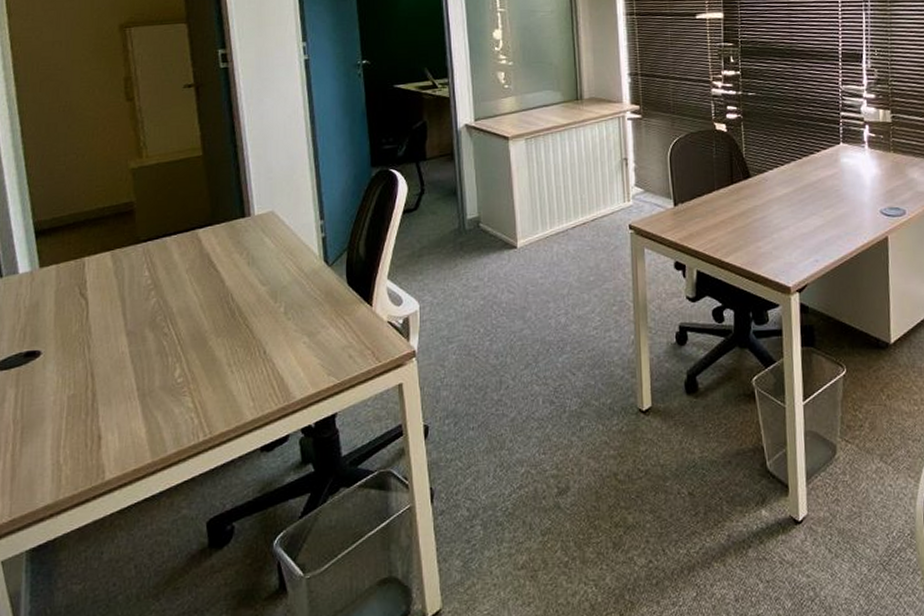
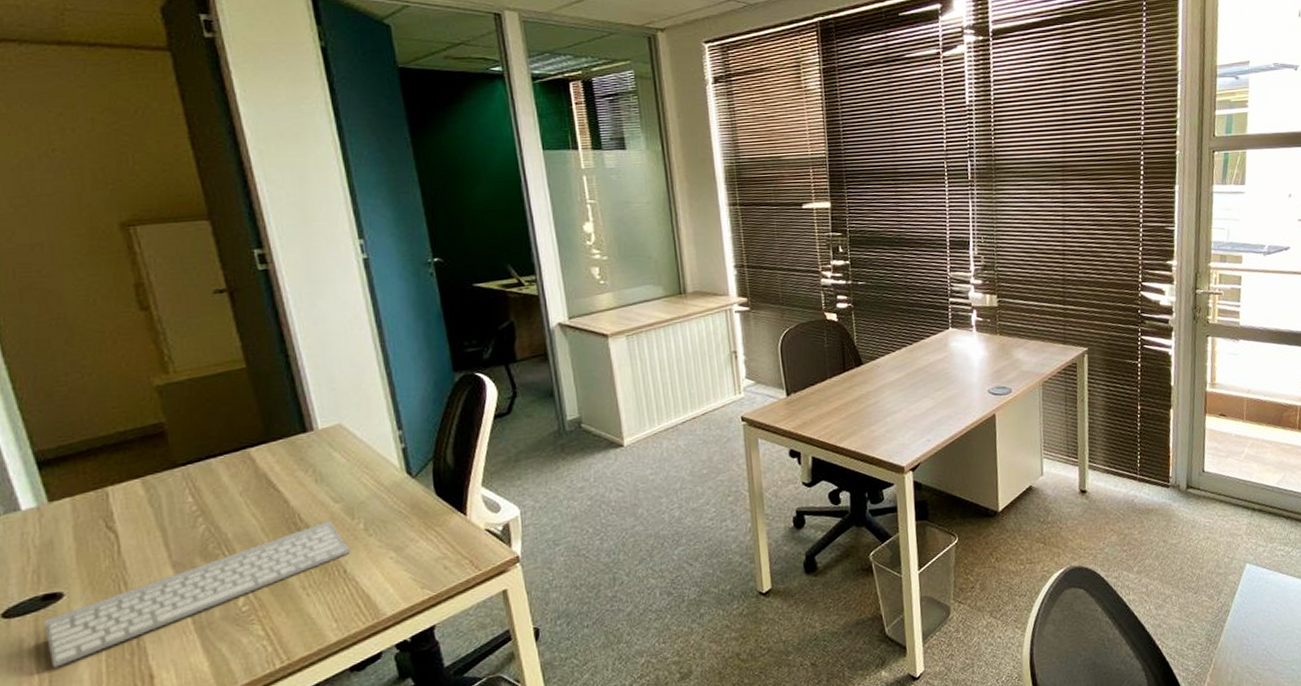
keyboard: none [23,302,271,420] -> present [44,520,351,668]

